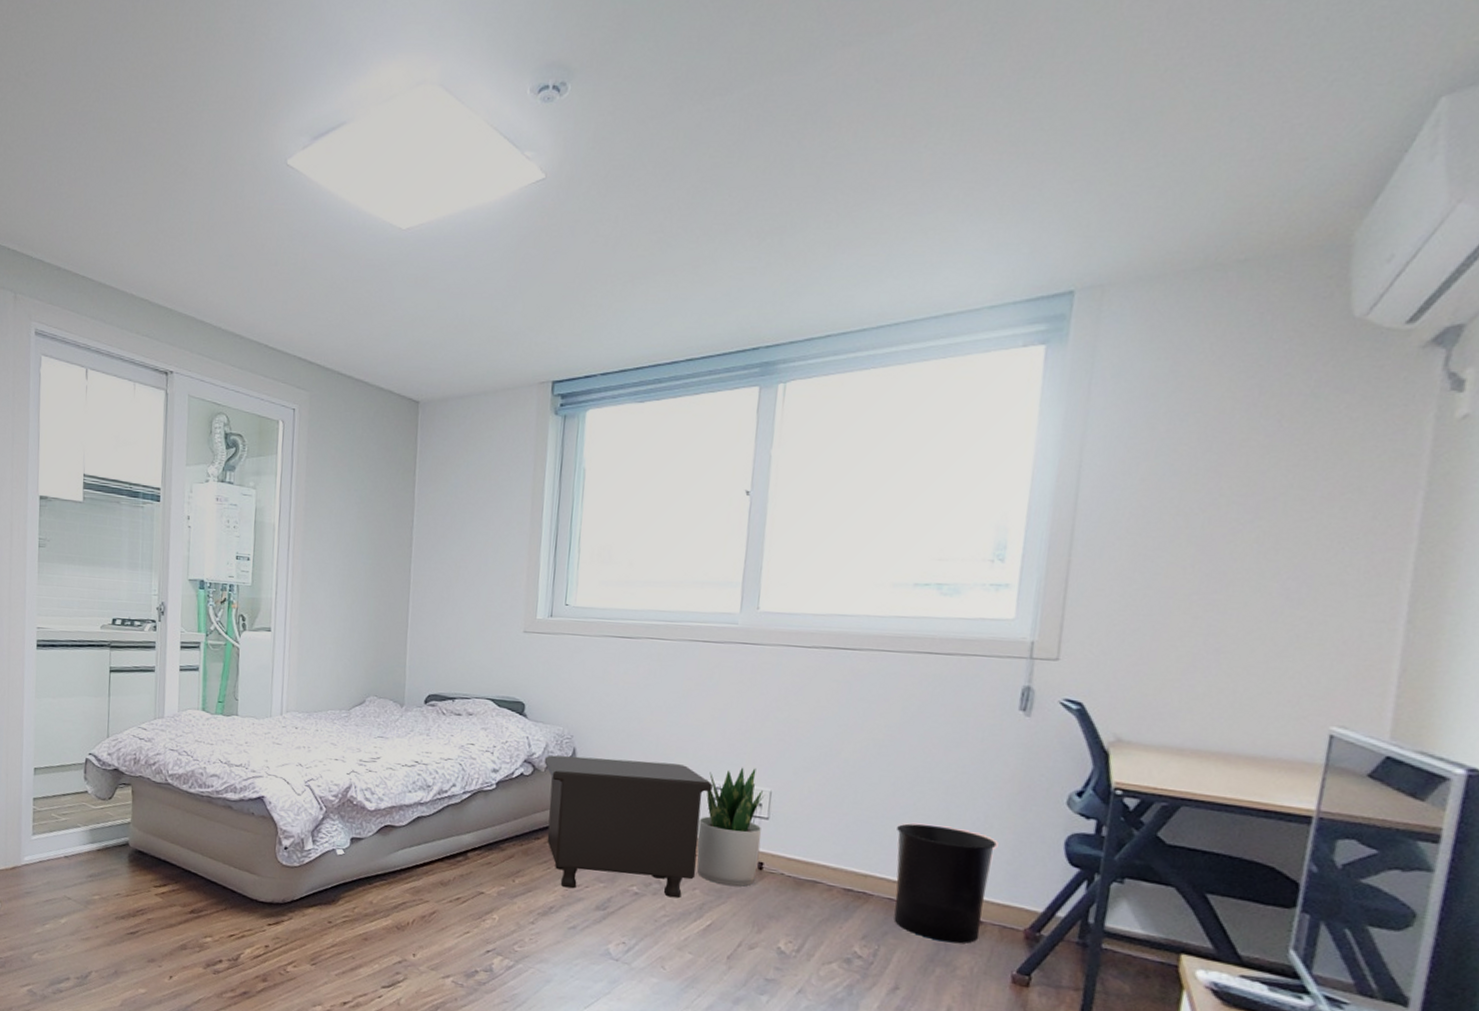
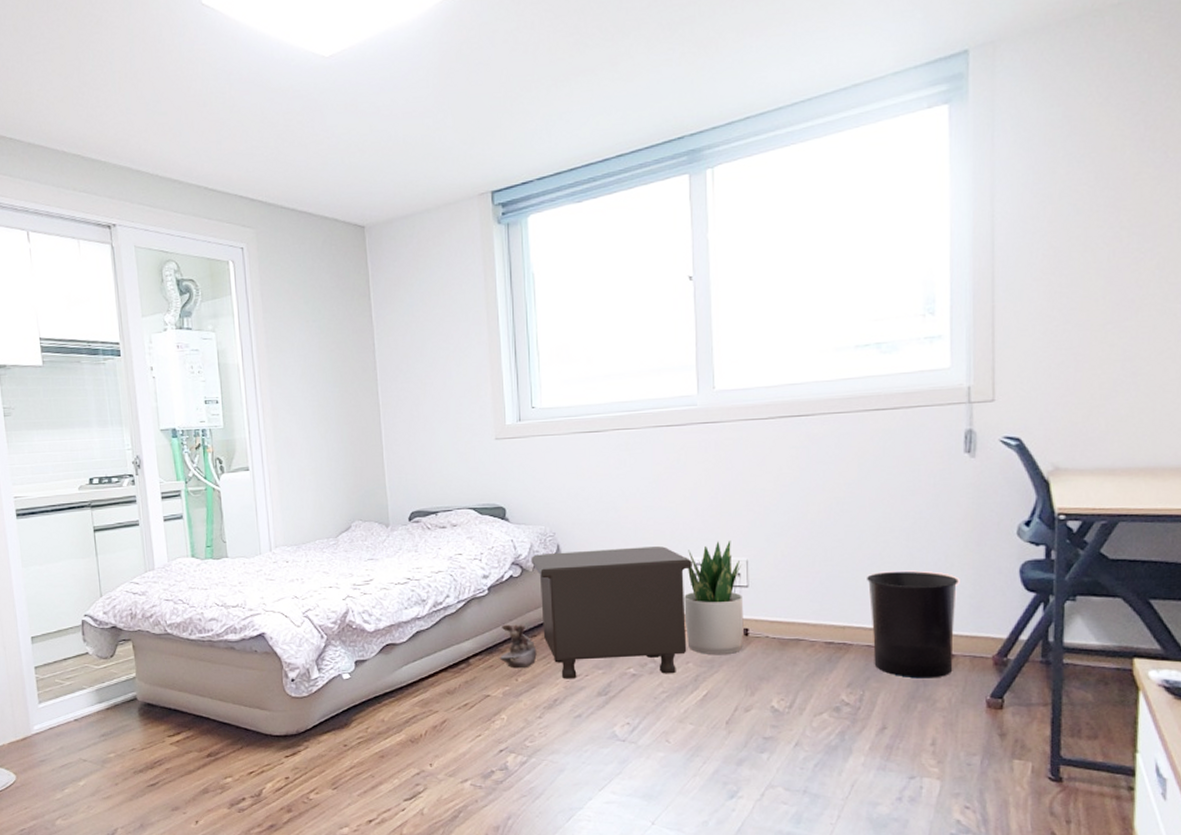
stuffed animal: none [498,822,538,870] -> present [499,623,537,669]

